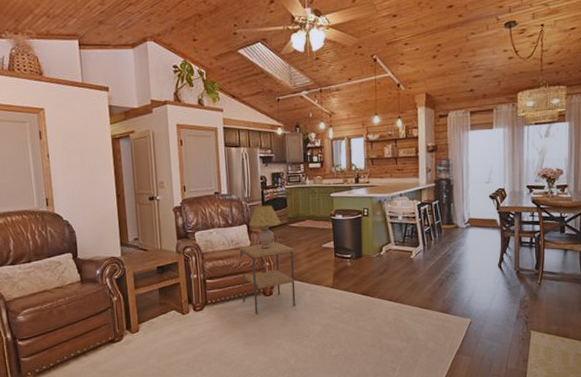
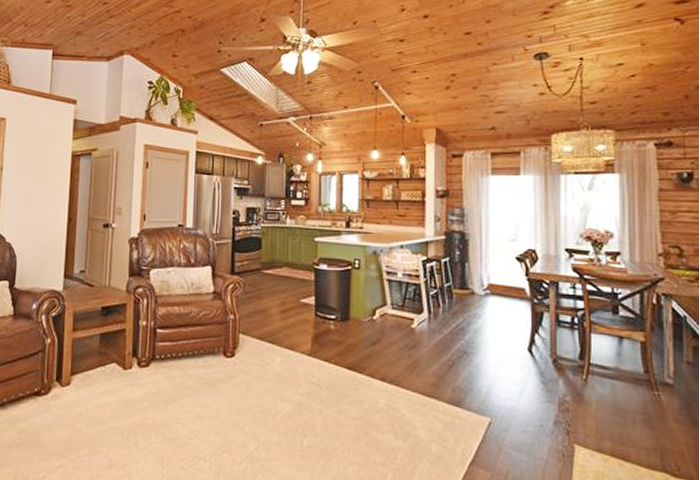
side table: present [240,242,296,314] -> none [198,291,267,379]
table lamp: present [248,205,281,249] -> none [214,244,252,298]

